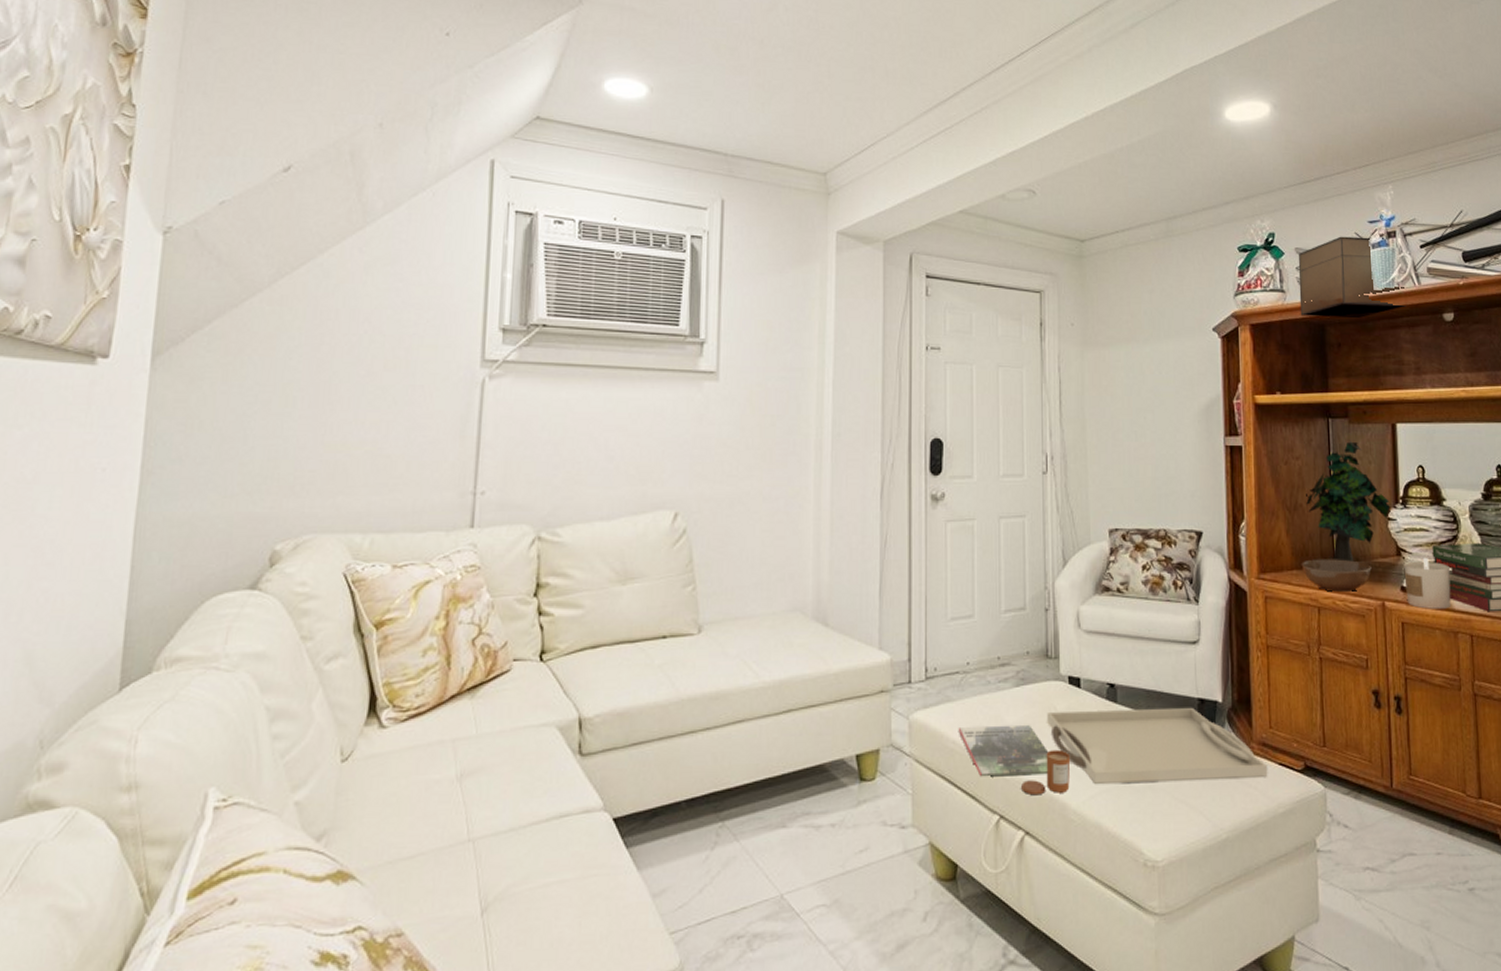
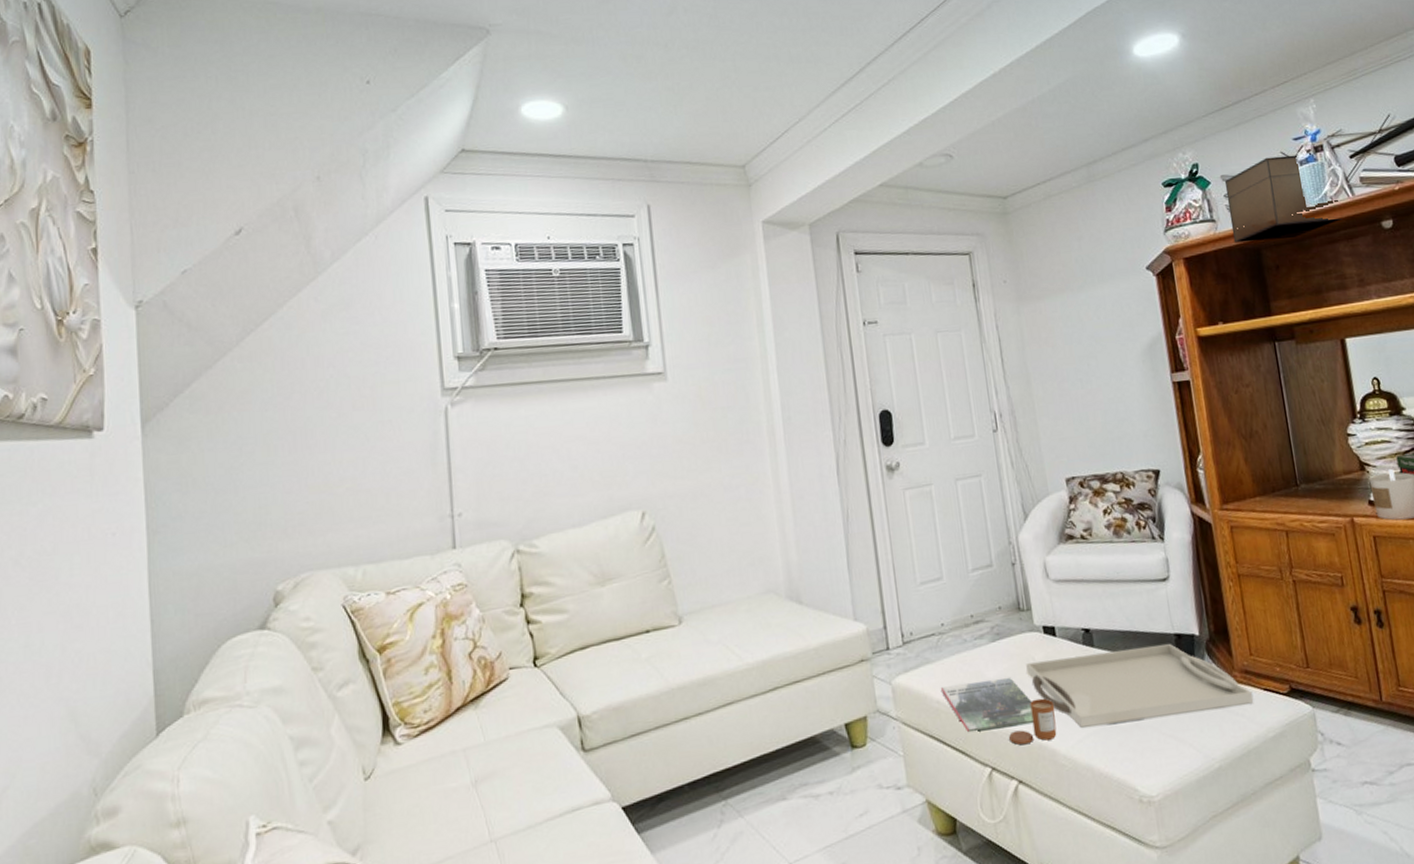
bowl: present [1301,559,1372,593] -> none [1263,480,1336,515]
decorative plant: present [1306,441,1391,562] -> none [1261,362,1349,483]

